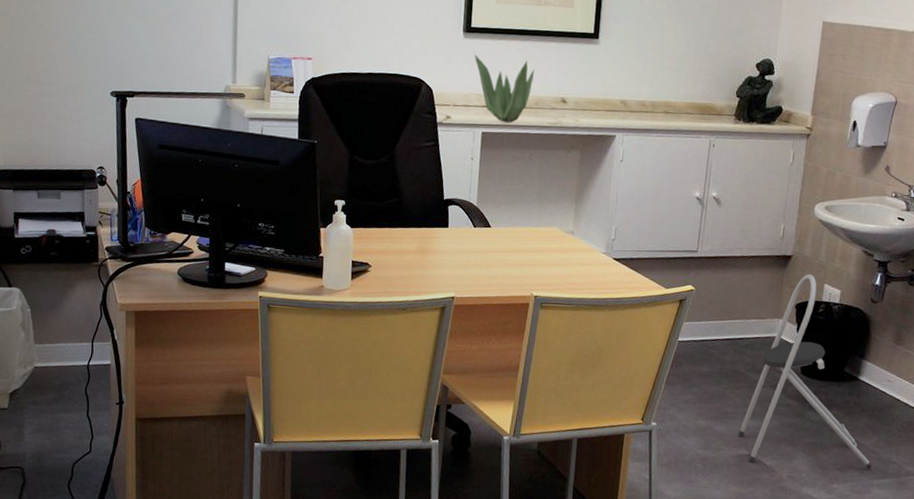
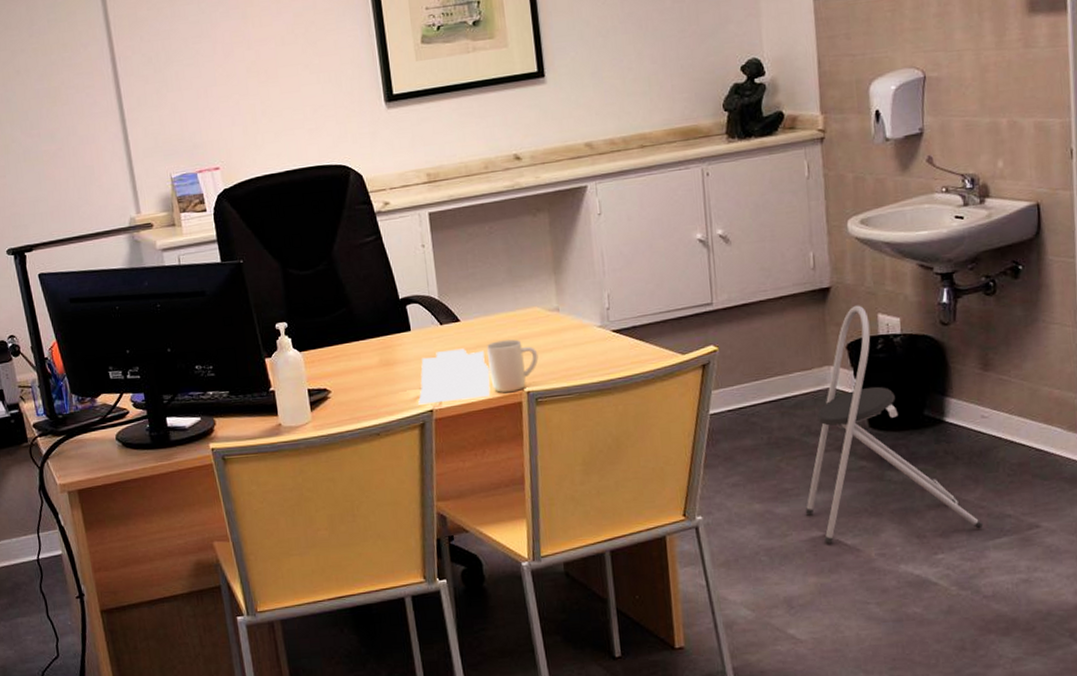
paper sheet: none [443,249,508,295] -> present [418,348,491,405]
plant: present [474,54,535,123] -> none [402,119,477,197]
mug: none [507,249,550,294] -> present [486,339,539,393]

